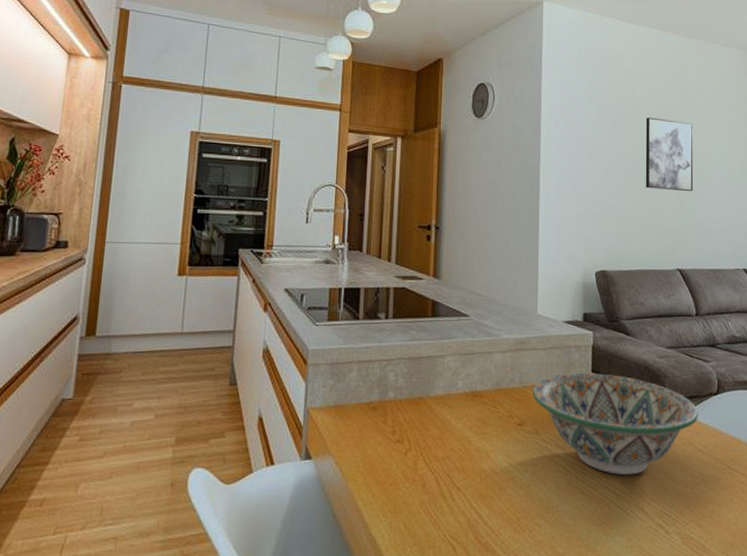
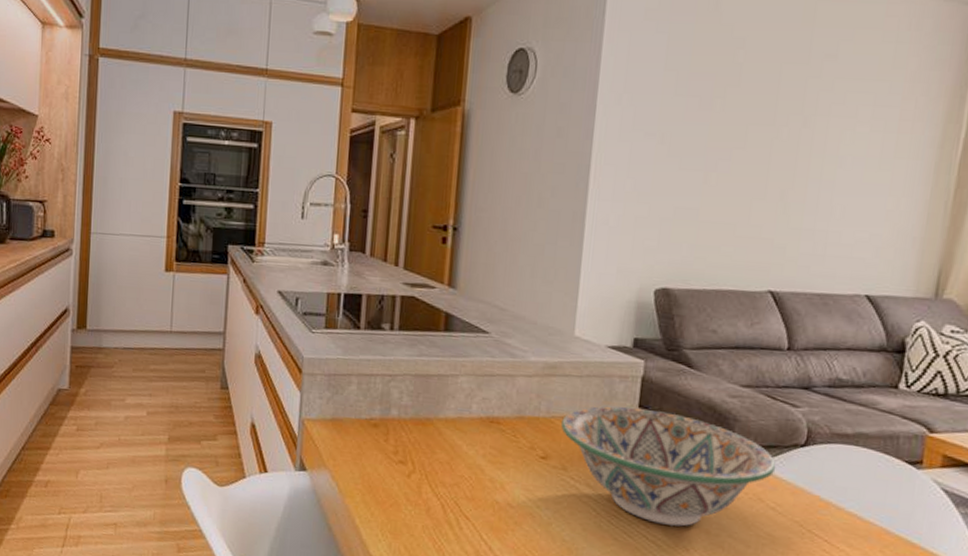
wall art: present [645,117,694,192] -> none [735,91,817,192]

